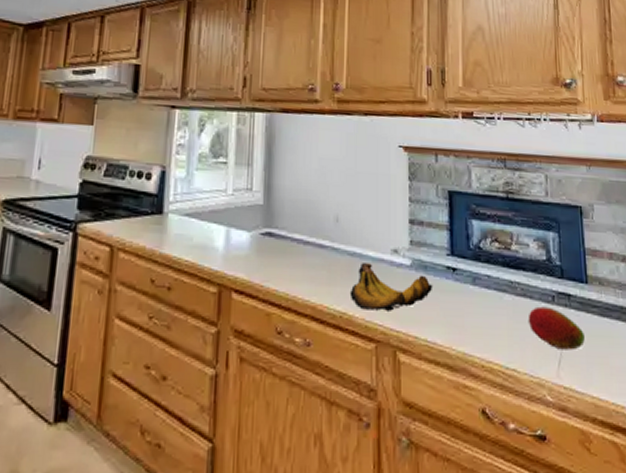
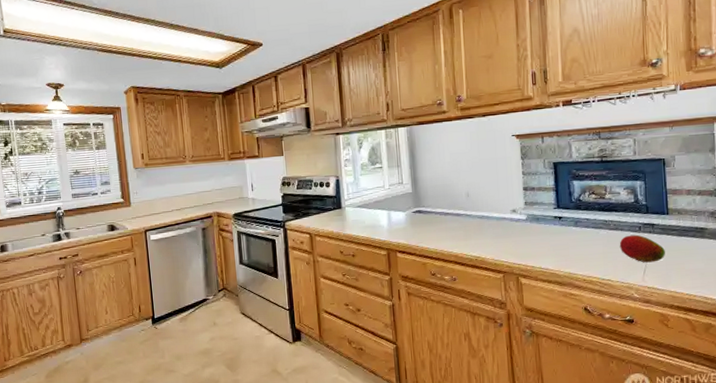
banana bunch: present [349,263,433,311] -> none [481,222,544,253]

